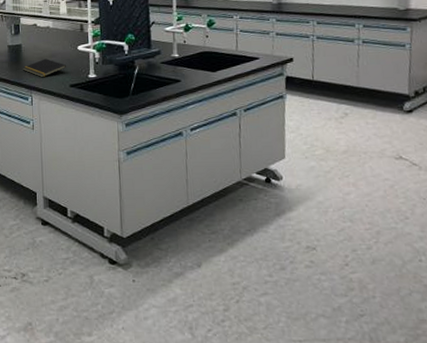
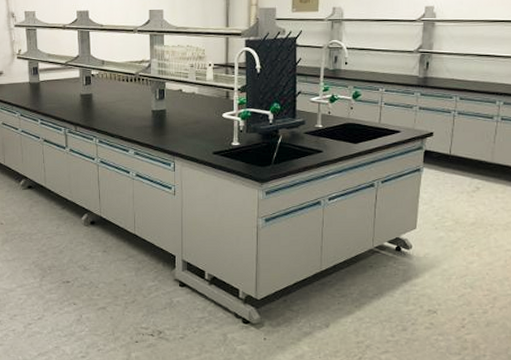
notepad: present [22,59,67,78] -> none [166,125,211,144]

